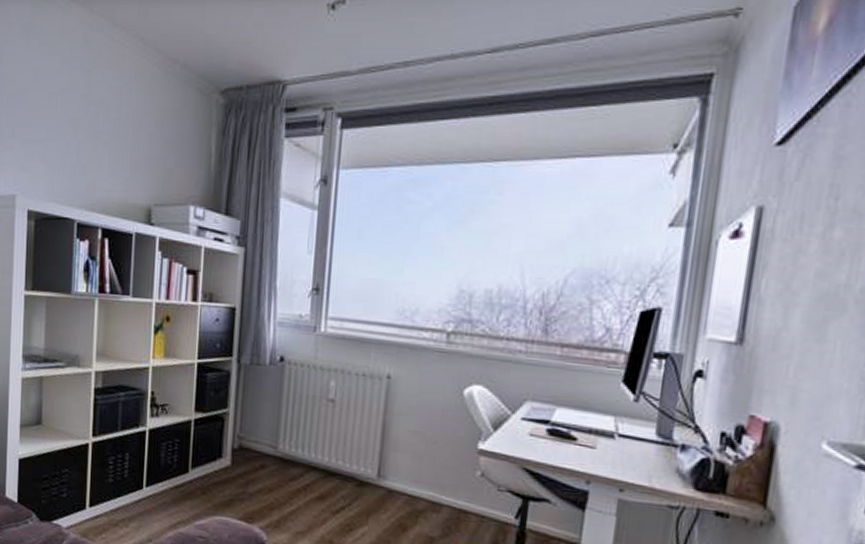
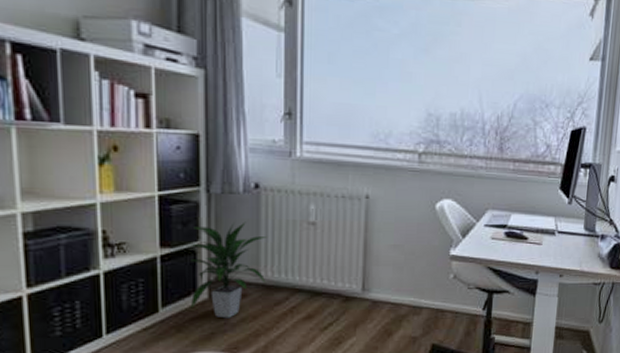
indoor plant: none [216,393,289,488] -> present [189,221,268,318]

